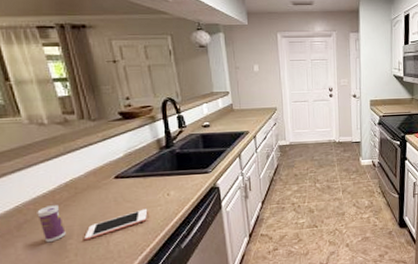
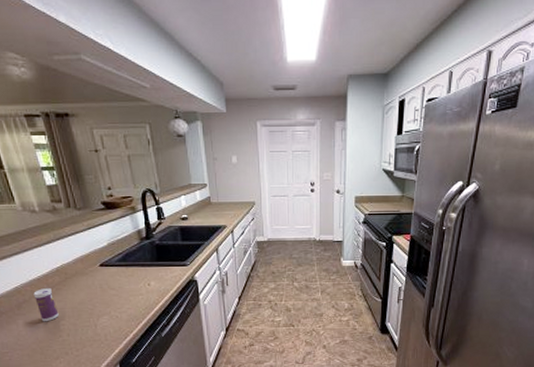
cell phone: present [84,208,148,241] -> none [75,297,131,323]

